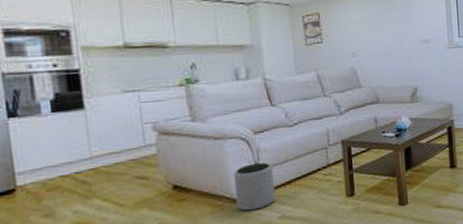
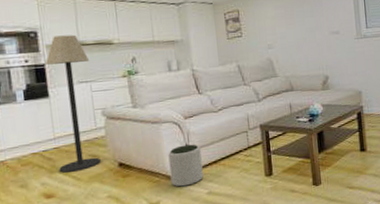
floor lamp: none [79,35,150,199] -> present [45,34,101,173]

